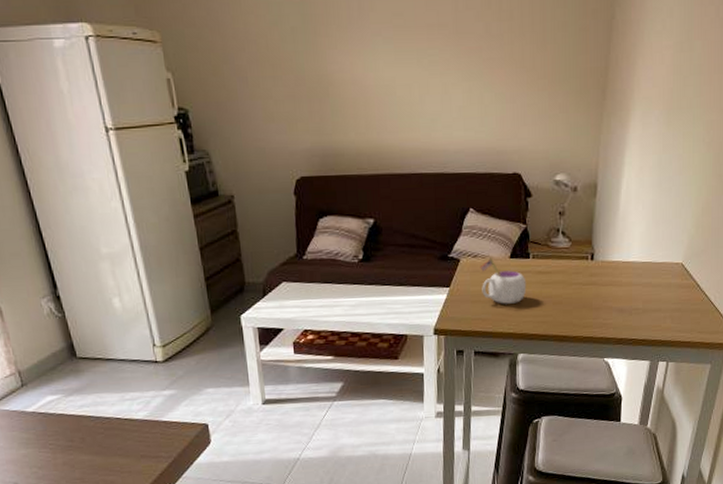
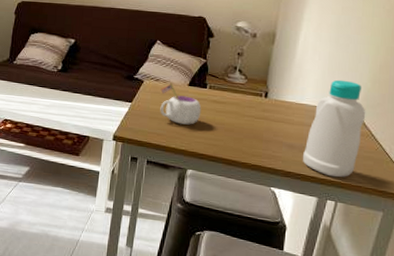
bottle: none [633,229,691,337] -> present [303,79,366,178]

